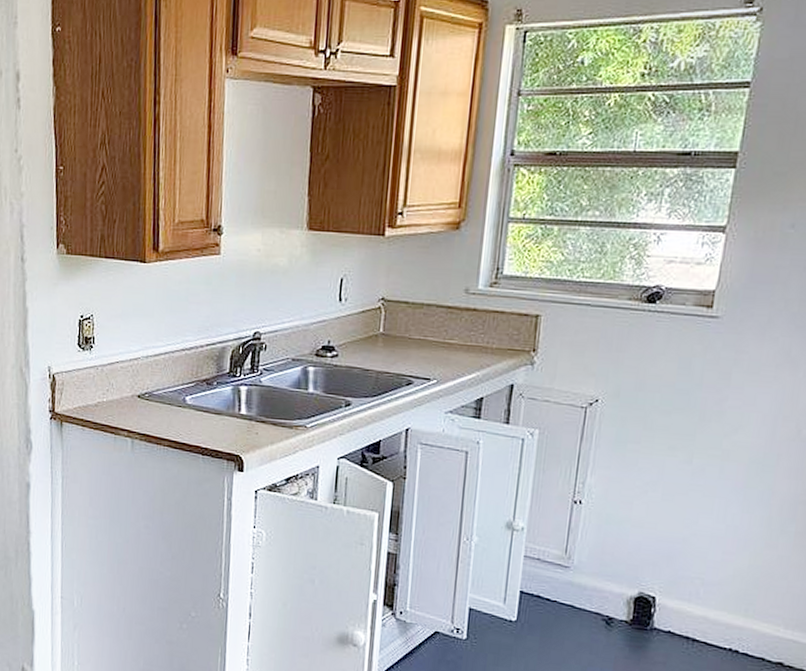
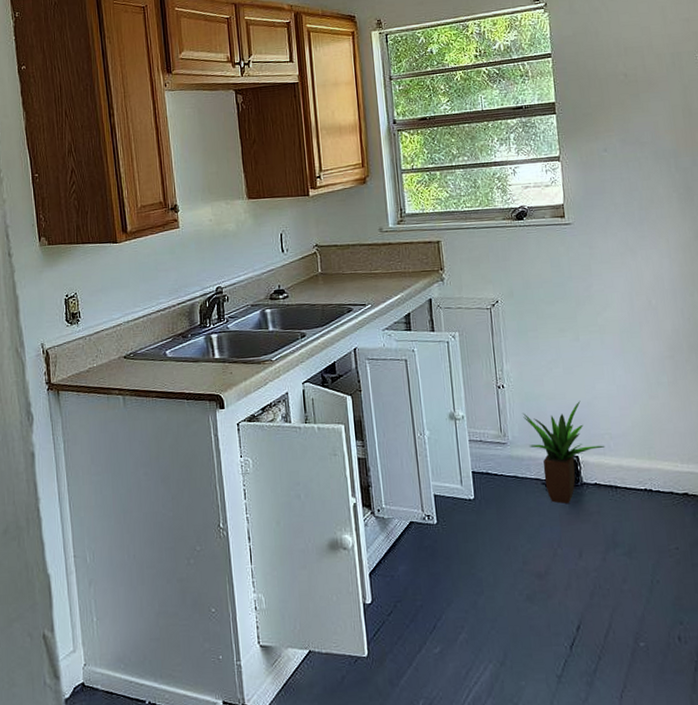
potted plant: none [596,534,693,648] -> present [523,401,606,504]

